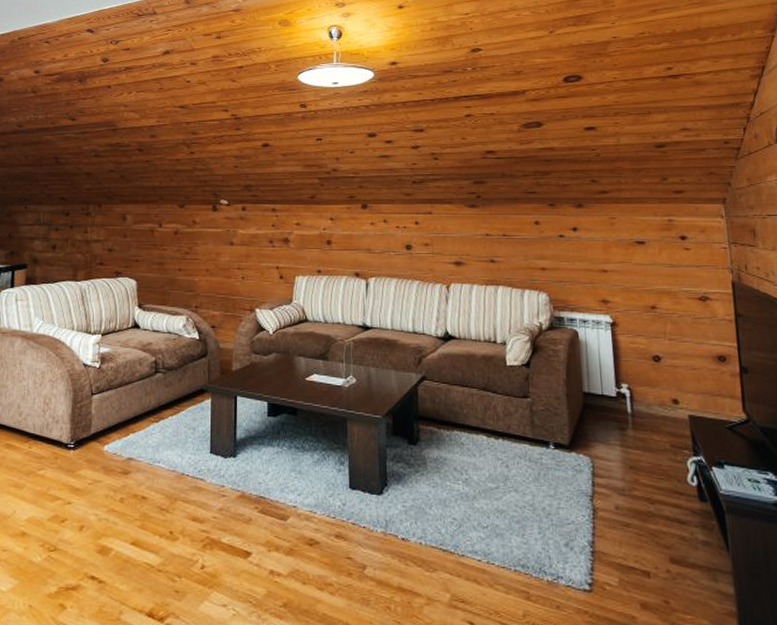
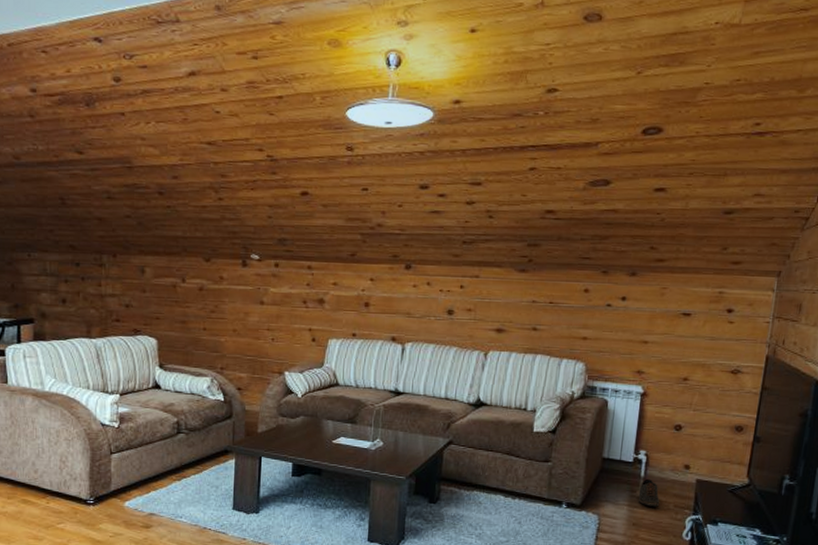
shoe: none [628,415,655,447] -> present [638,478,660,507]

